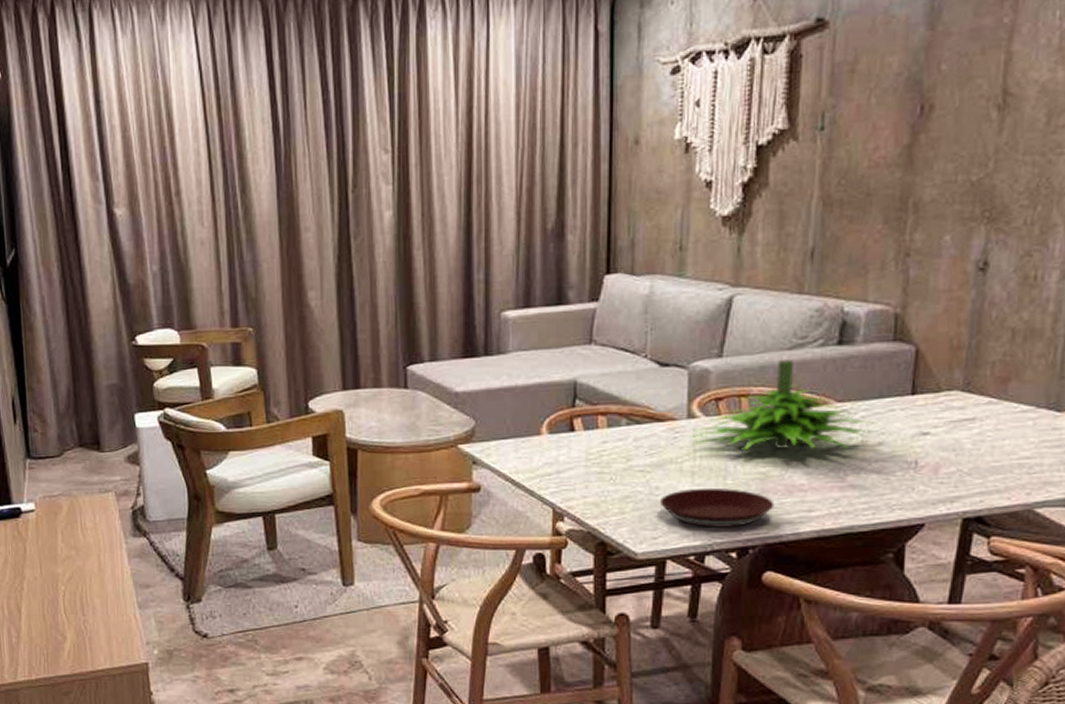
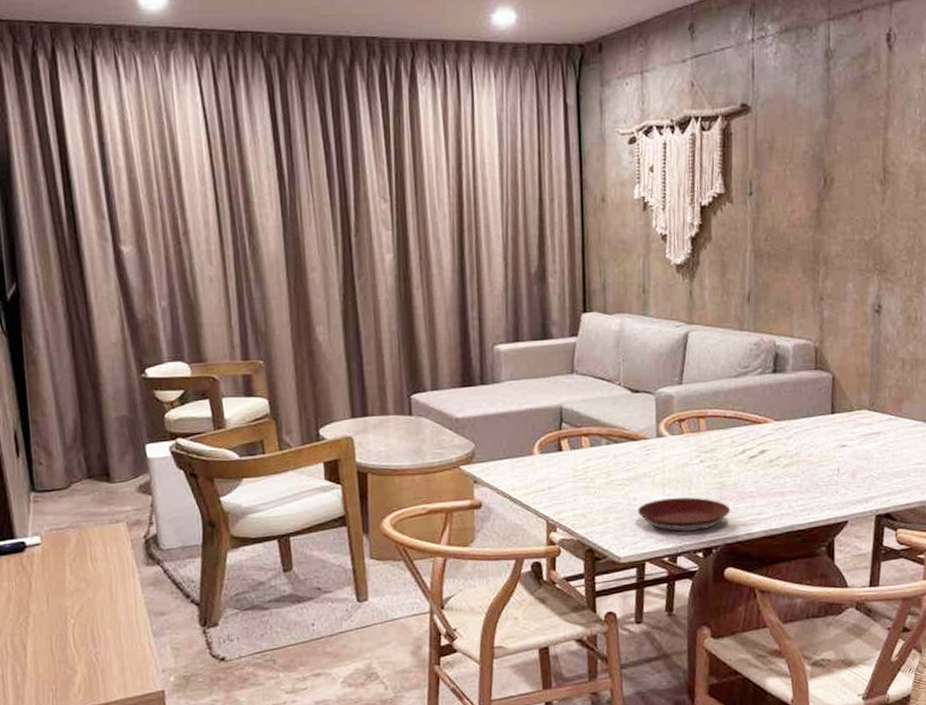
plant: present [690,360,885,451] -> none [659,386,813,464]

